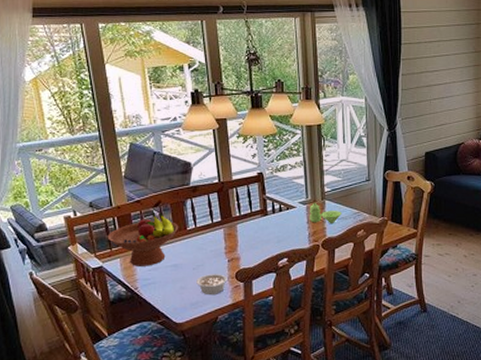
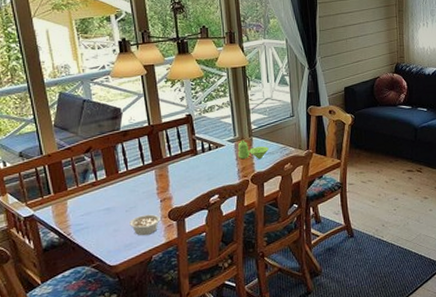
fruit bowl: present [107,213,179,266] -> none [38,158,111,213]

